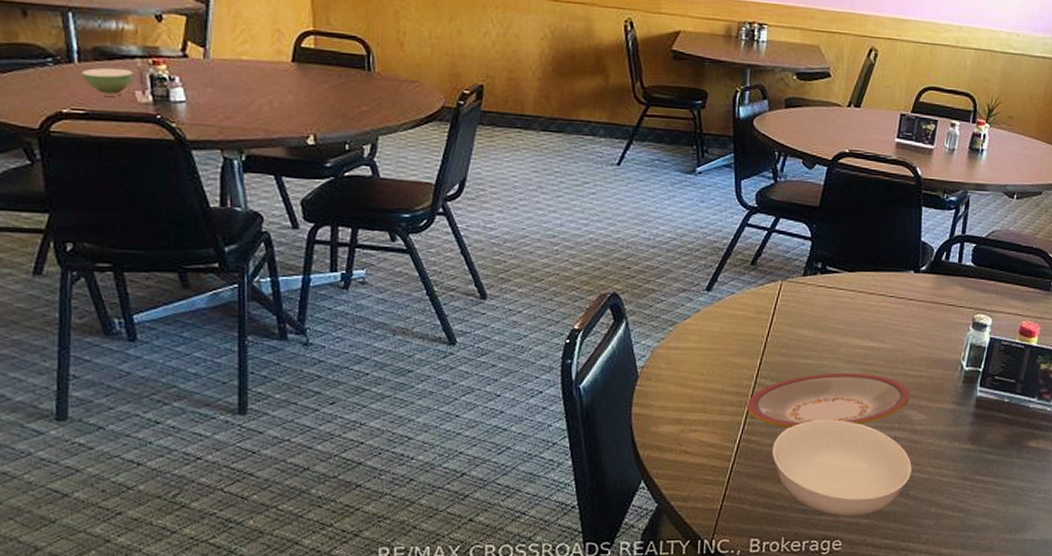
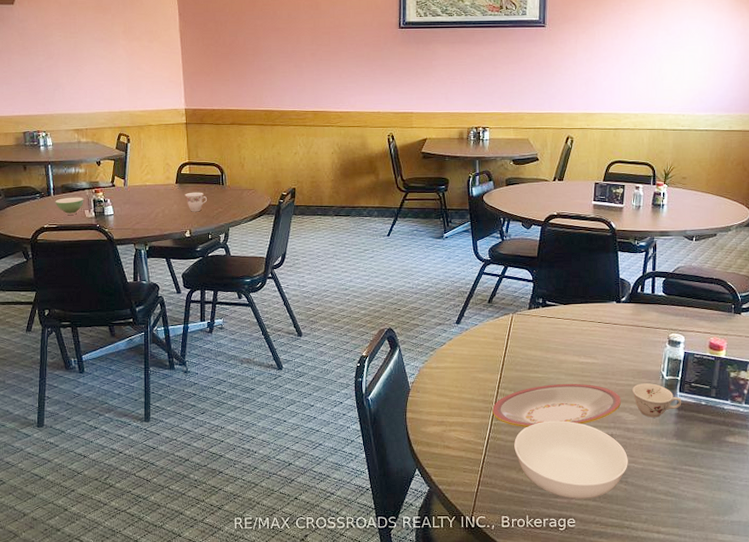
teacup: none [306,77,344,109] -> present [185,192,208,212]
teacup: none [924,375,982,417] -> present [632,383,682,418]

